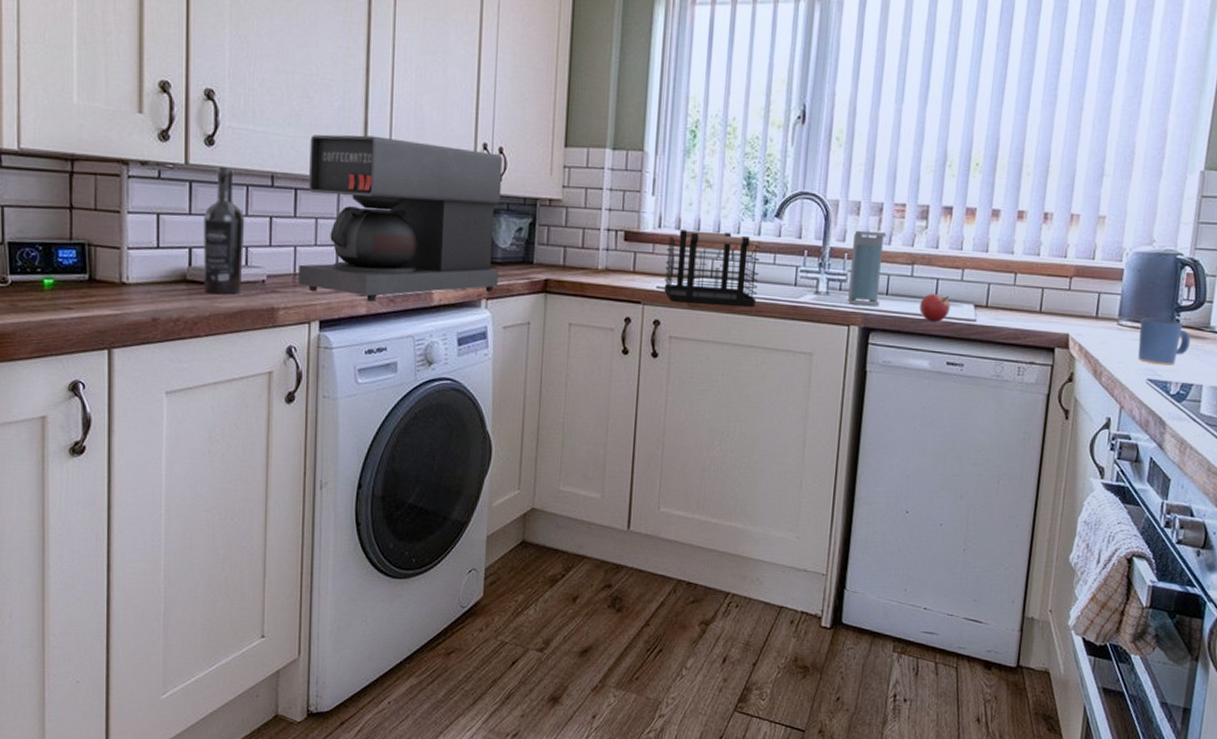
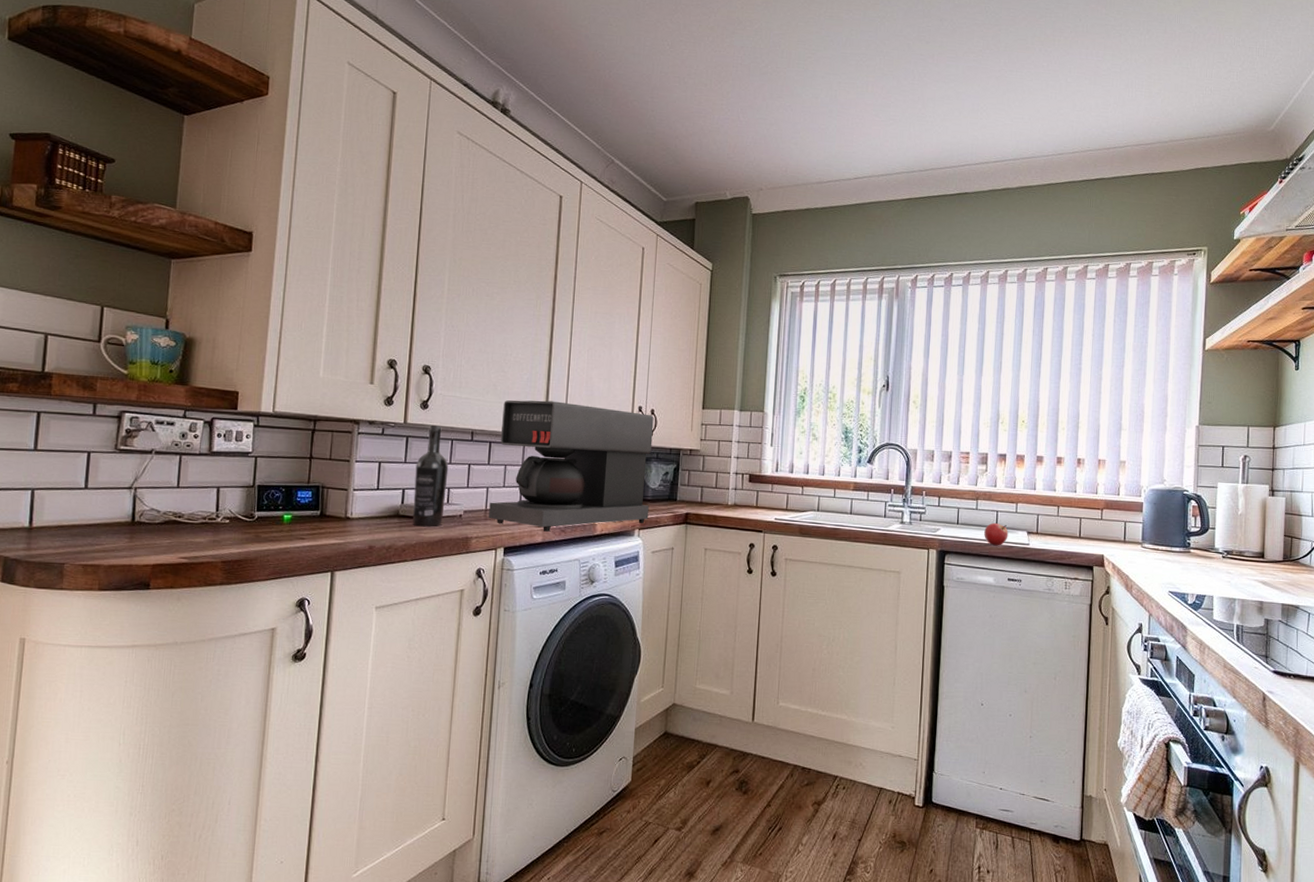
dish rack: present [664,230,760,308] -> none [780,473,856,535]
soap dispenser: present [848,230,887,306] -> none [927,473,956,533]
mug: present [1138,317,1191,366] -> none [1159,541,1201,580]

